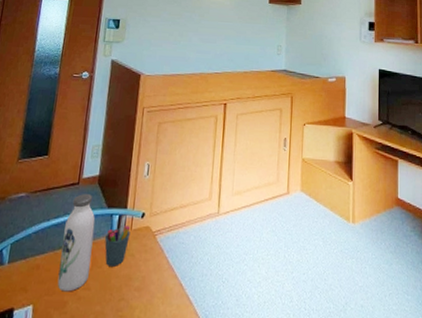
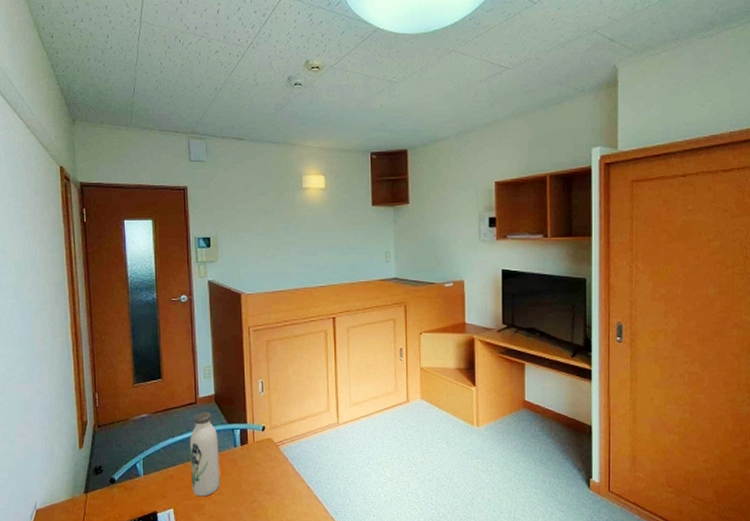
pen holder: present [104,214,131,267] -> none [230,428,254,474]

